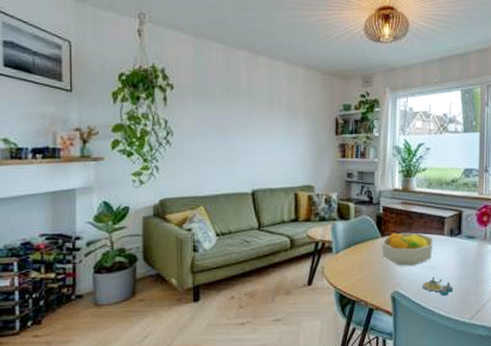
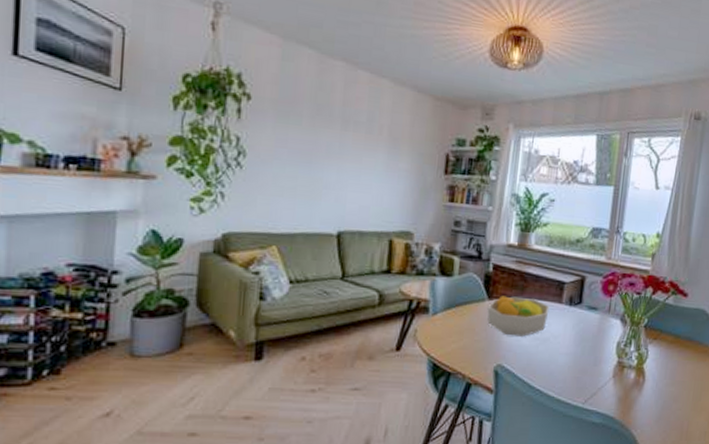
salt and pepper shaker set: present [422,277,453,296] -> none [531,351,567,374]

